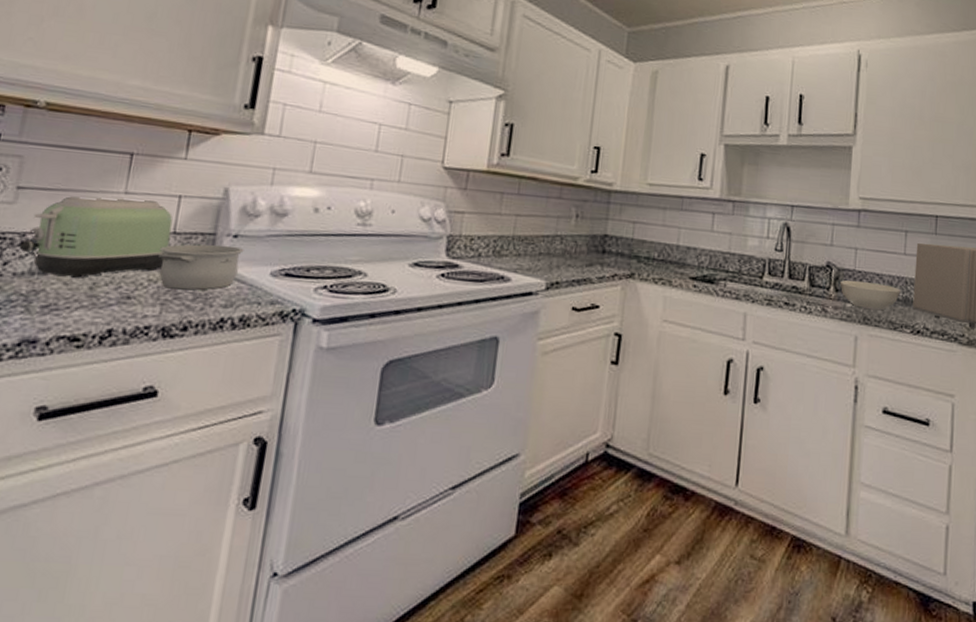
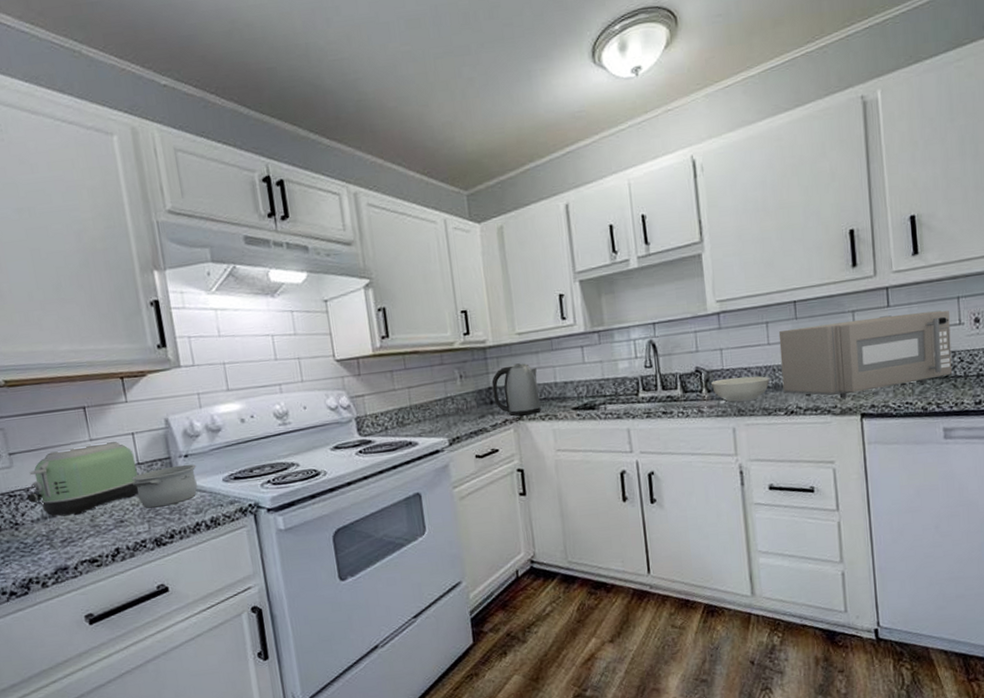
kettle: none [607,215,661,275] -> present [491,363,541,417]

